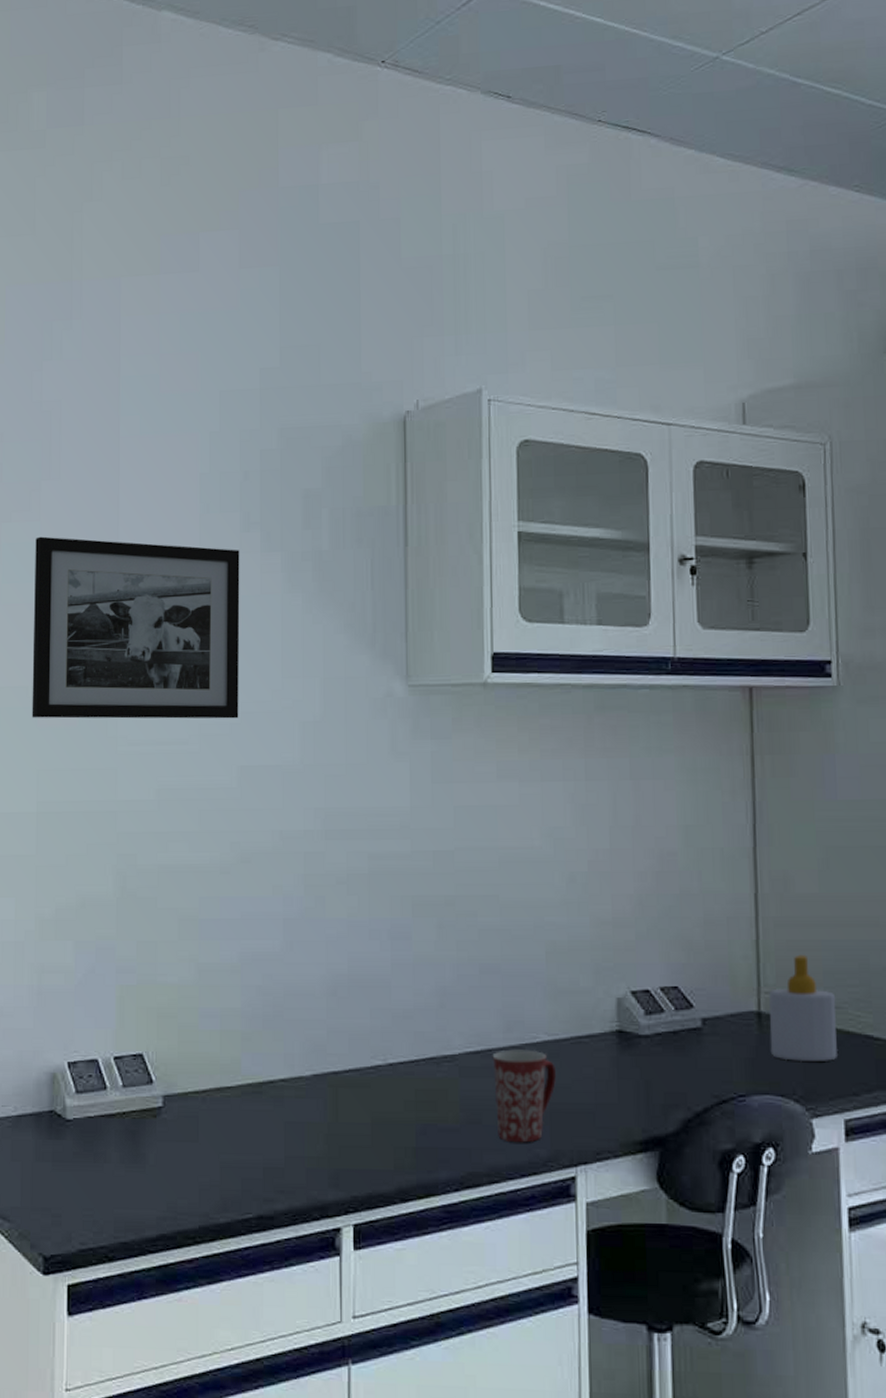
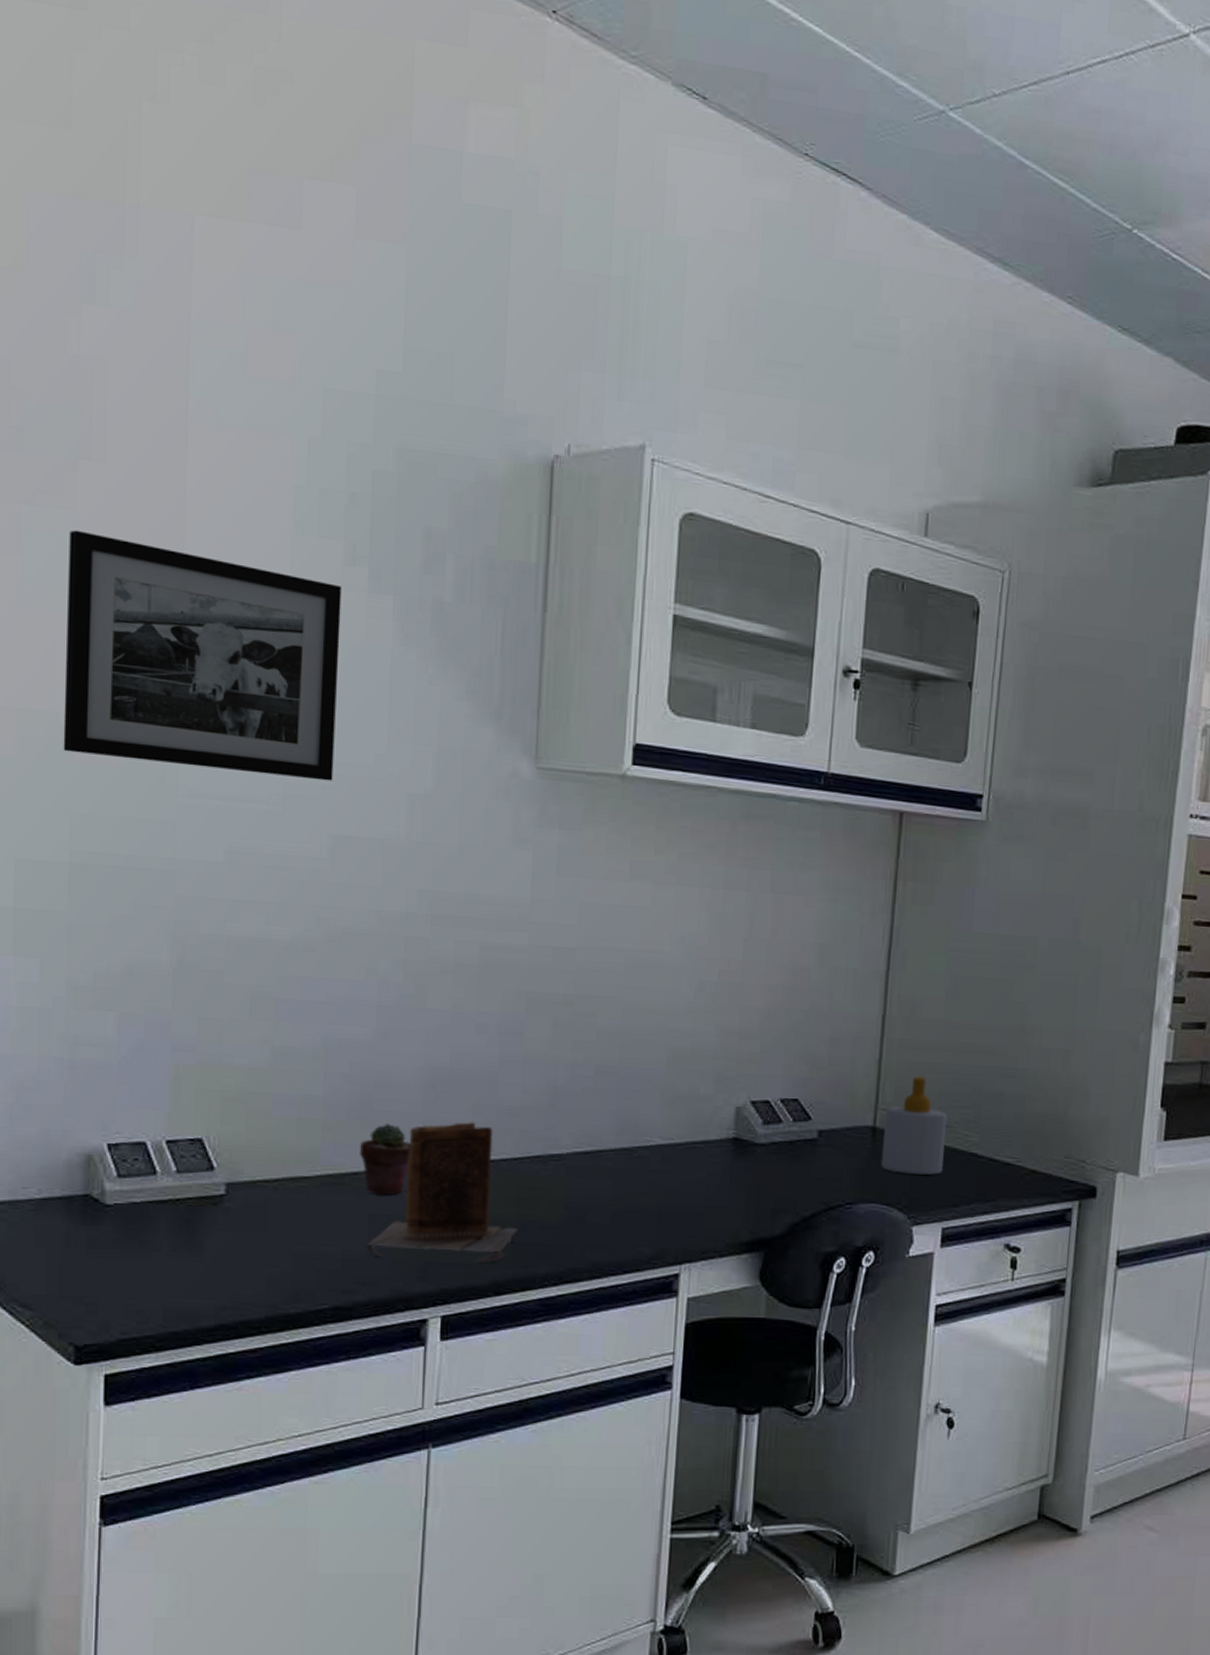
potted succulent: none [274,1032,318,1102] -> present [360,1123,410,1195]
book: none [284,1027,420,1168] -> present [367,1122,519,1263]
mug: present [492,1049,556,1143] -> none [601,1151,667,1241]

